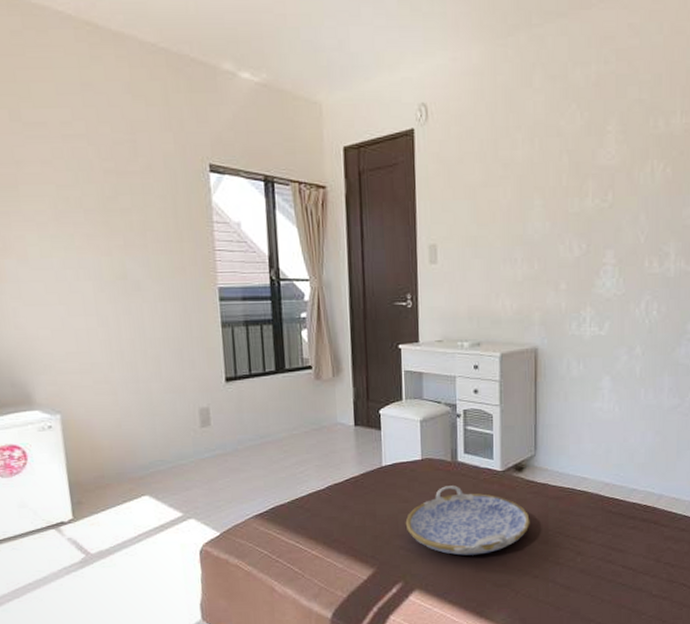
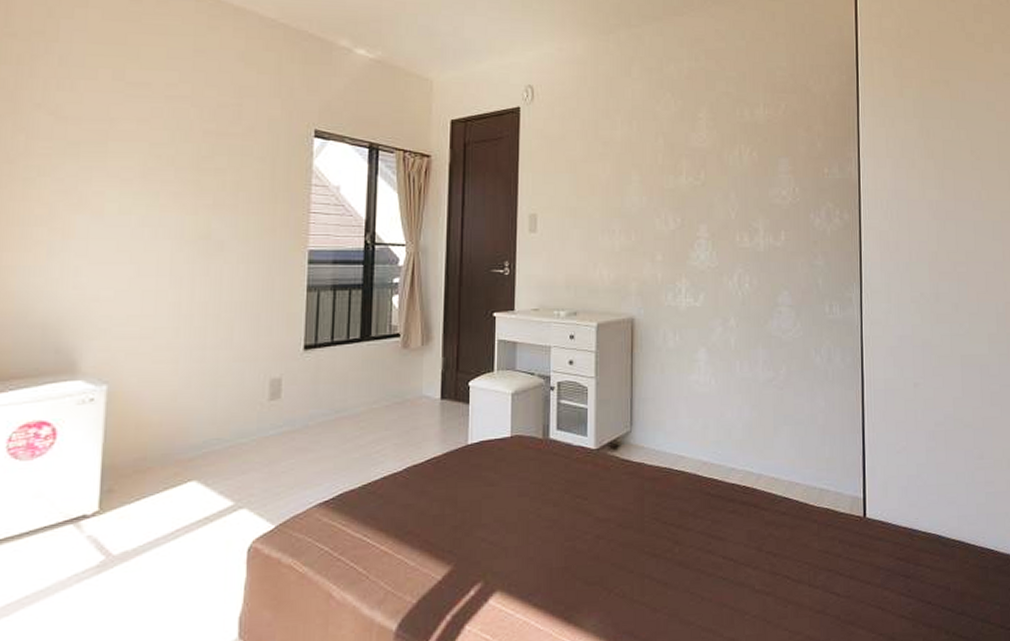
serving tray: present [405,486,530,556] -> none [489,466,625,548]

